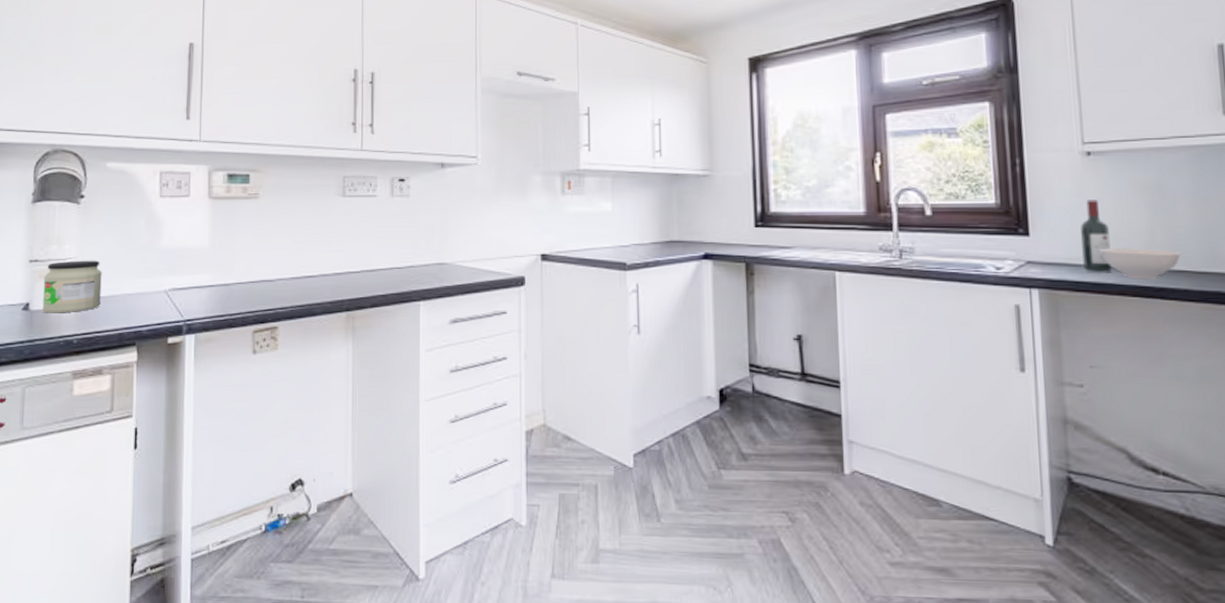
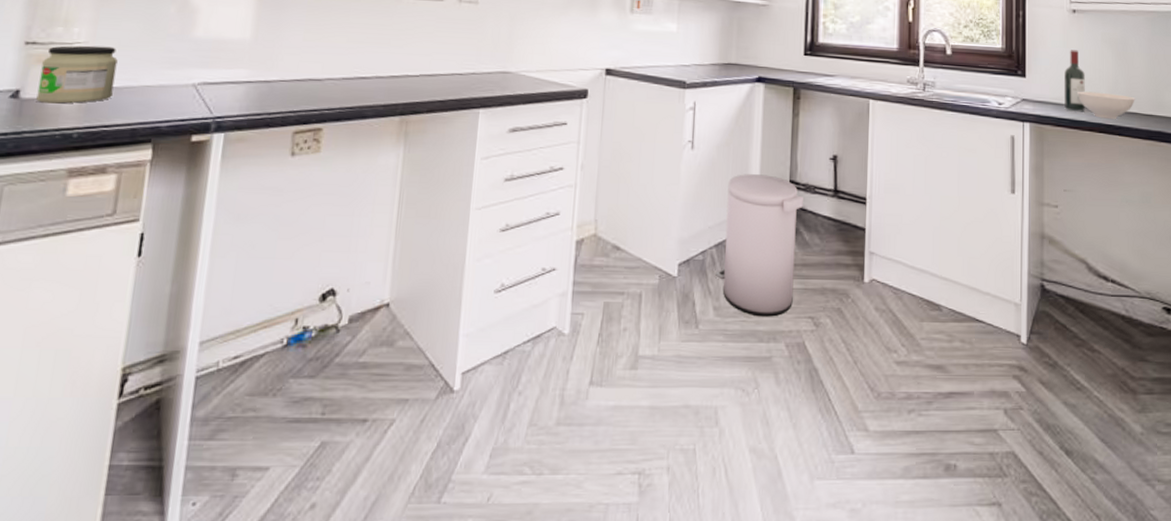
pedal bin: none [675,358,766,511] -> present [716,174,803,317]

